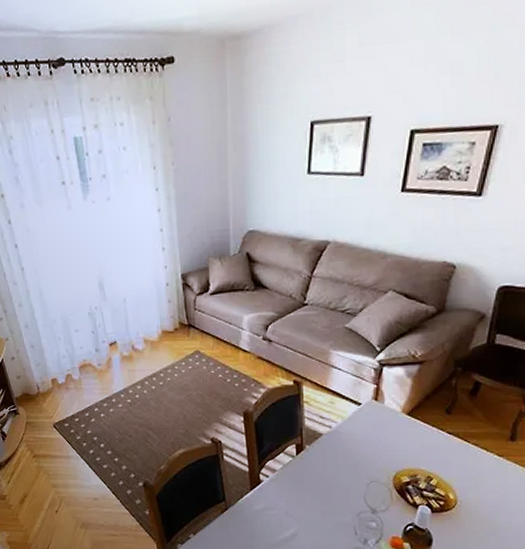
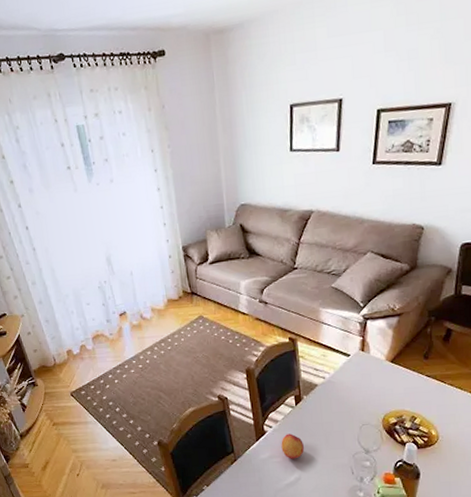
fruit: none [278,485,303,513] -> present [281,433,304,459]

